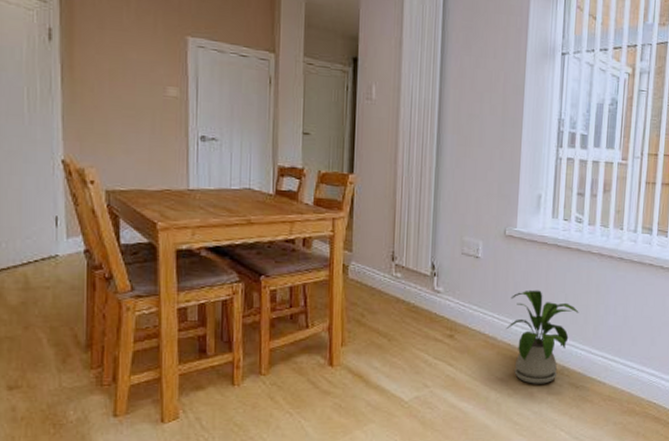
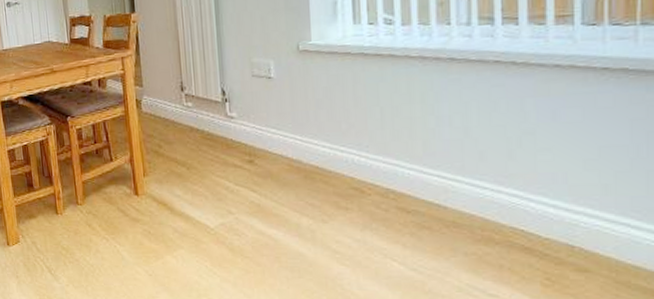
house plant: present [506,290,579,384] -> none [311,105,401,209]

